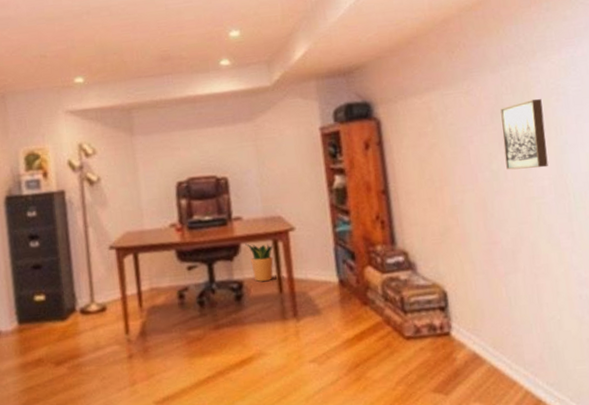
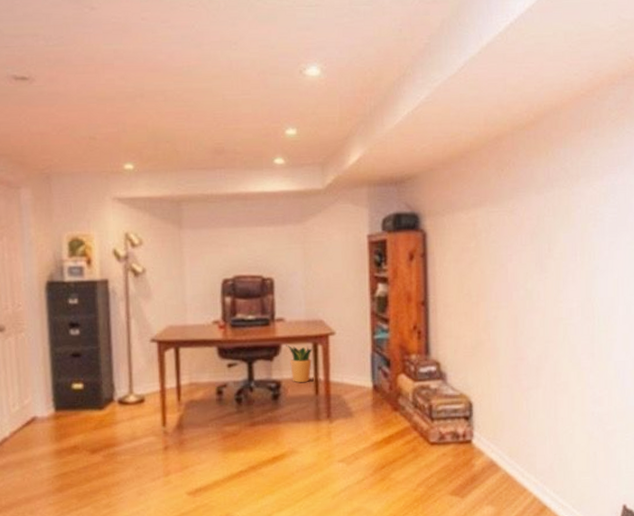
wall art: present [500,99,548,170] -> none [540,224,580,290]

